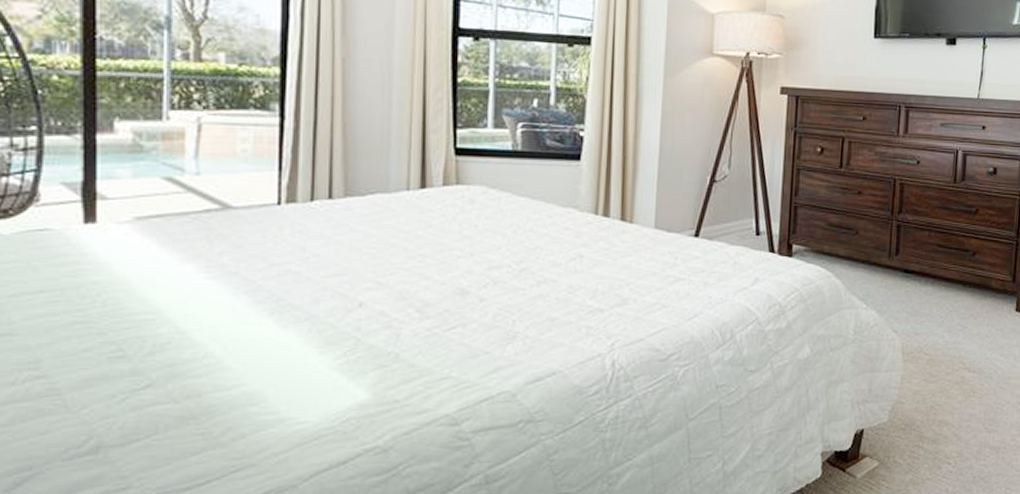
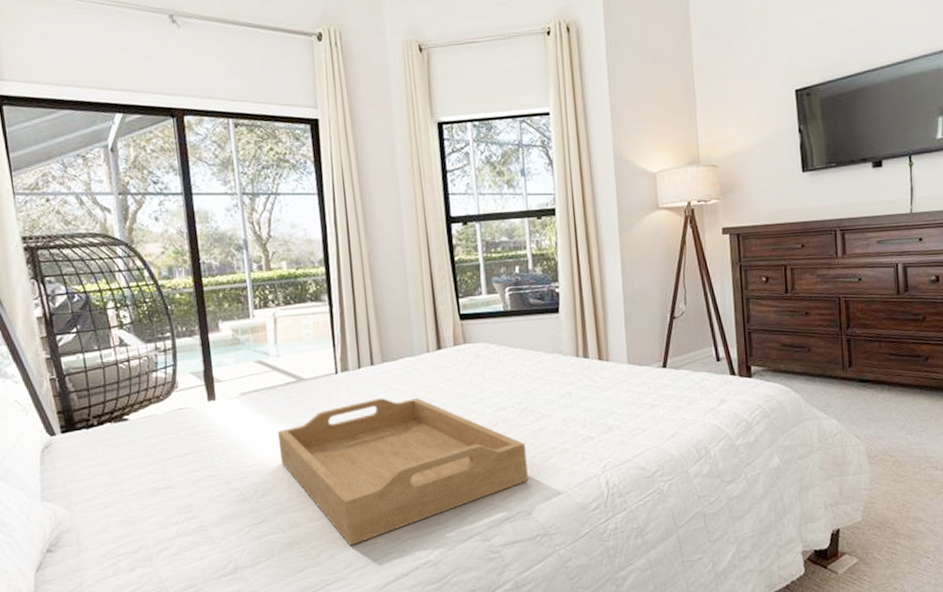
serving tray: none [183,241,519,424] -> present [277,397,528,546]

